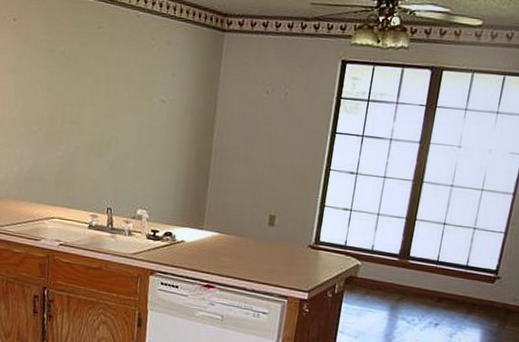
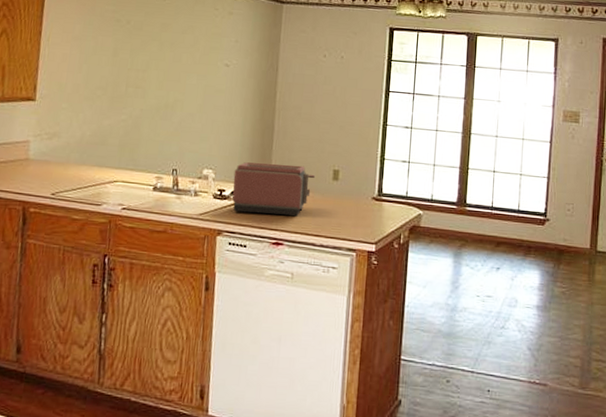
toaster: none [165,204,251,261] -> present [232,162,316,217]

